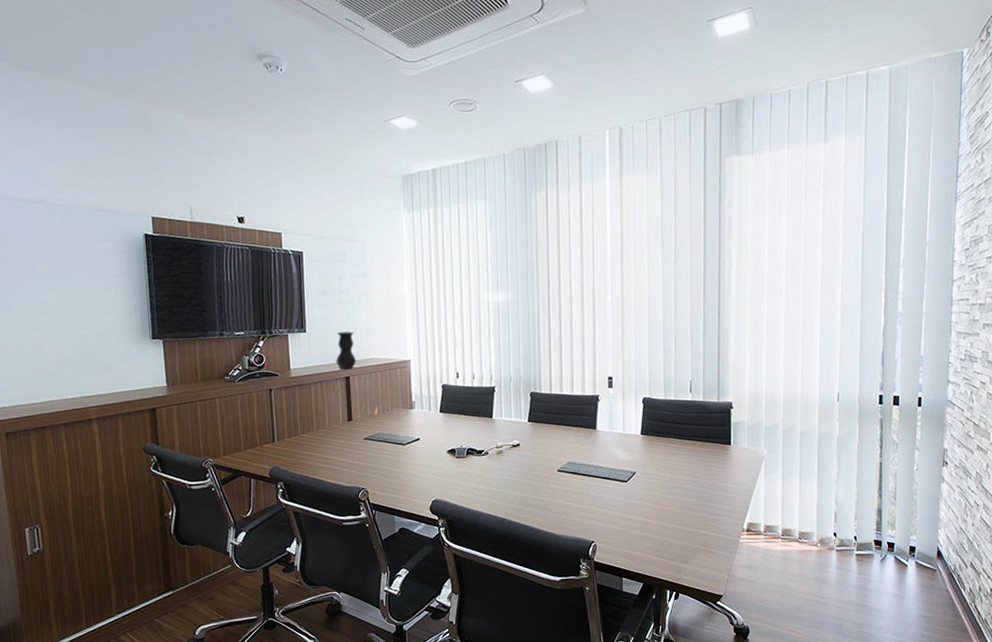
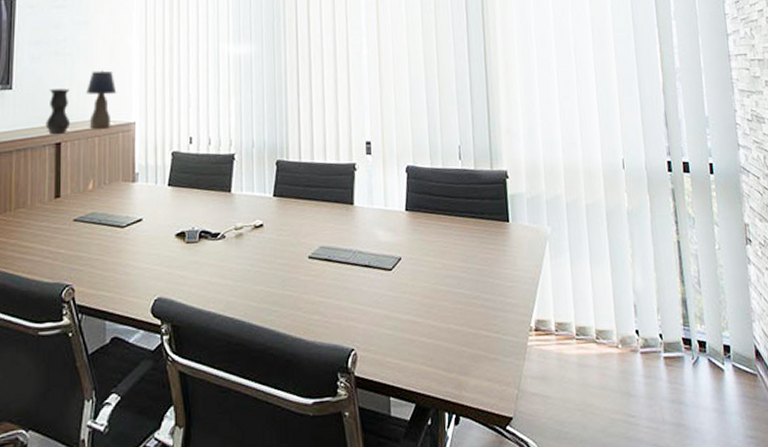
table lamp: none [367,315,394,367] -> present [85,69,117,130]

